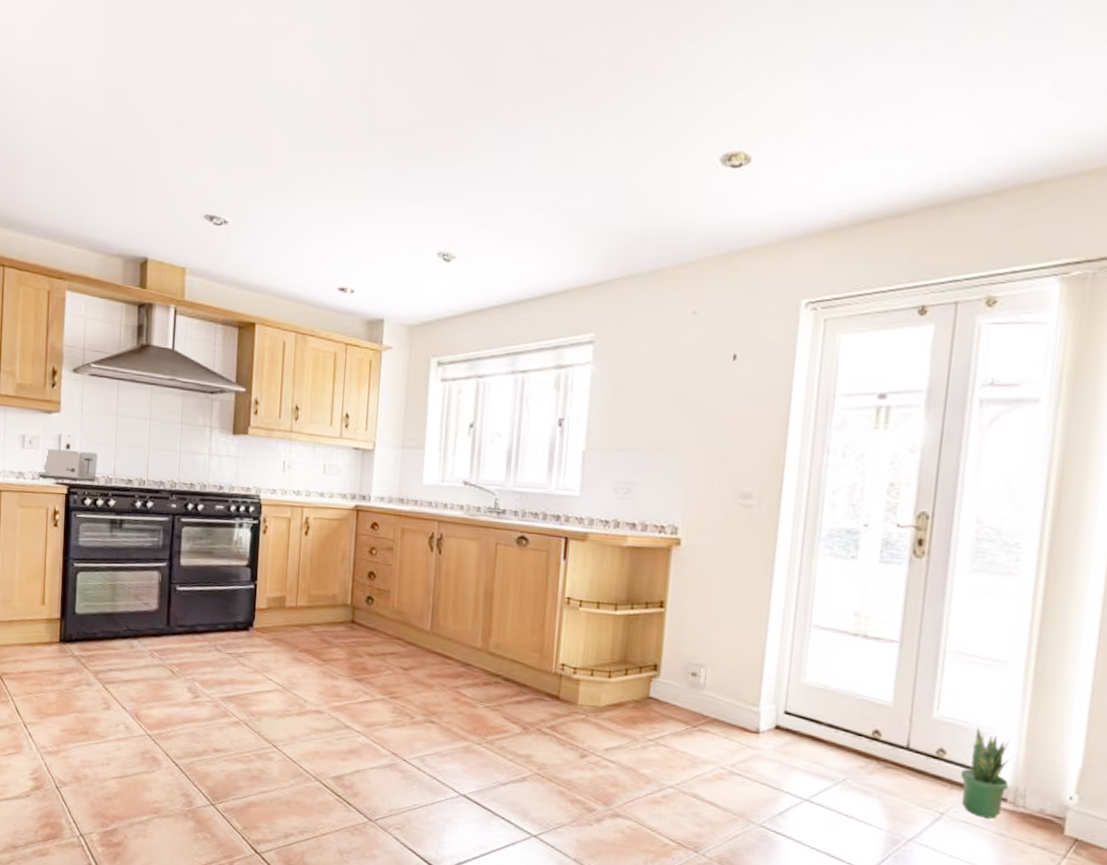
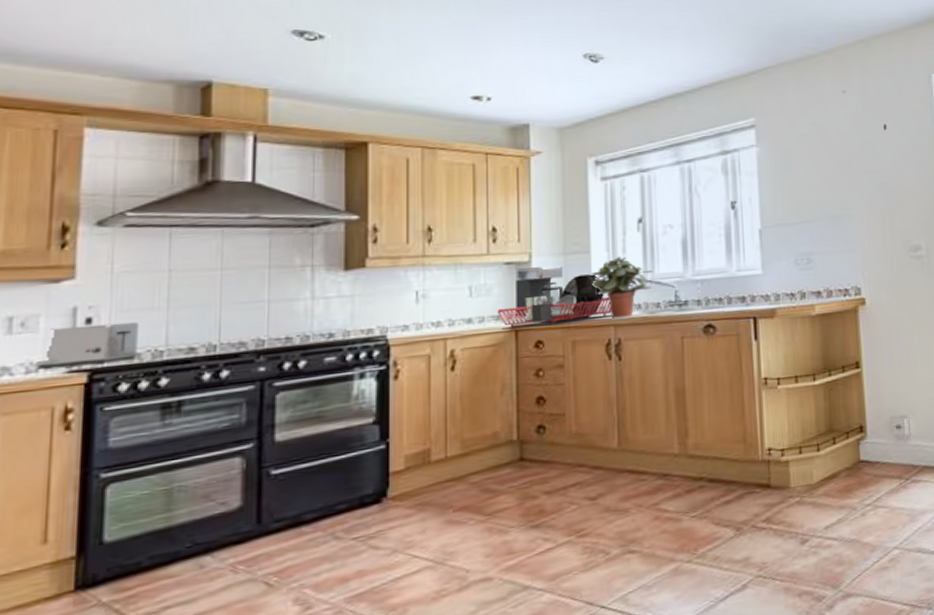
dish rack: none [344,469,438,513] -> present [497,274,612,330]
coffee maker: none [357,455,401,499] -> present [514,265,564,317]
potted plant: none [423,458,477,515] -> present [590,256,653,318]

